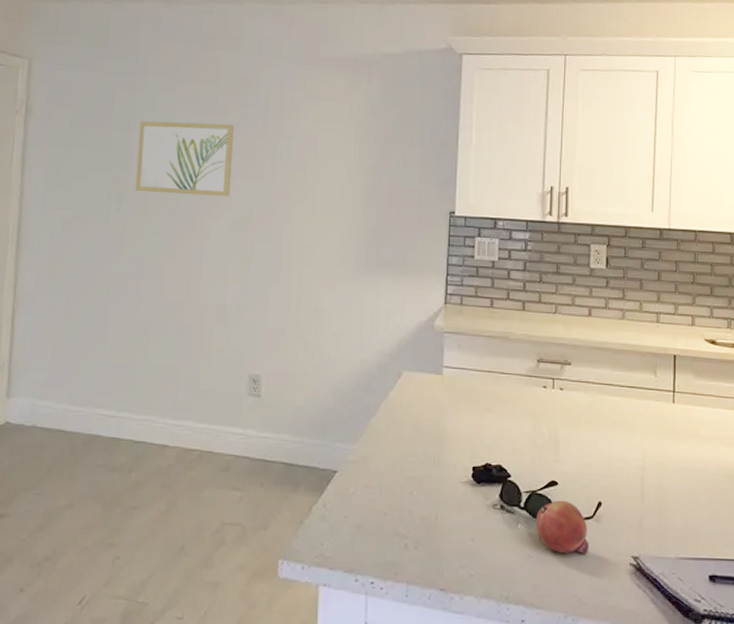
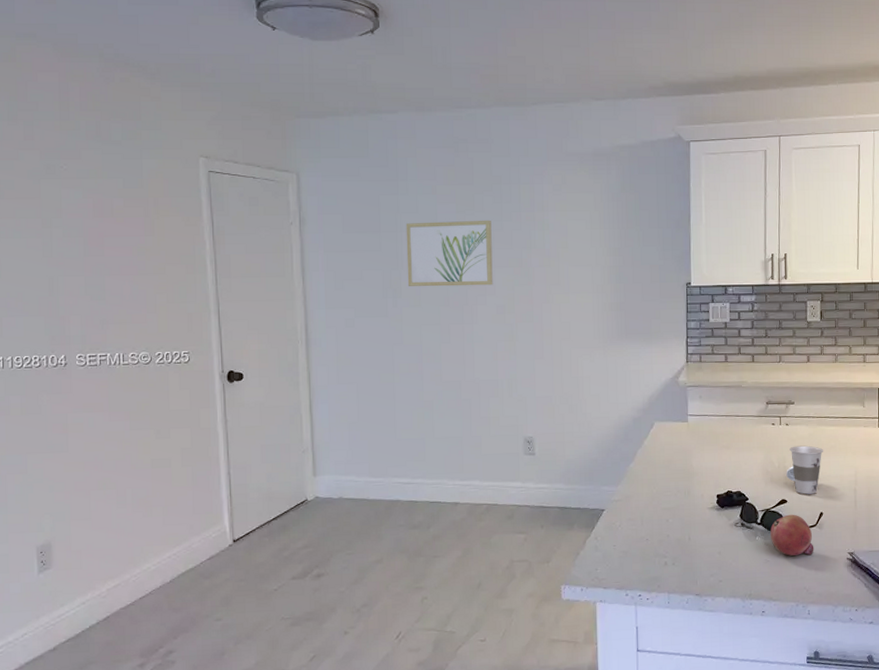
cup: none [558,416,605,478] -> present [786,445,824,495]

